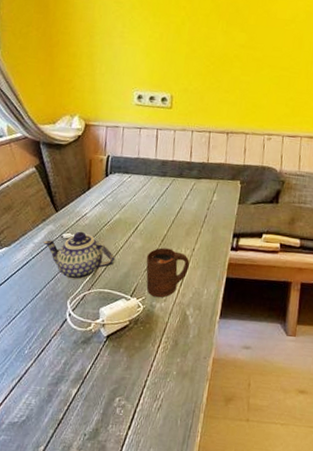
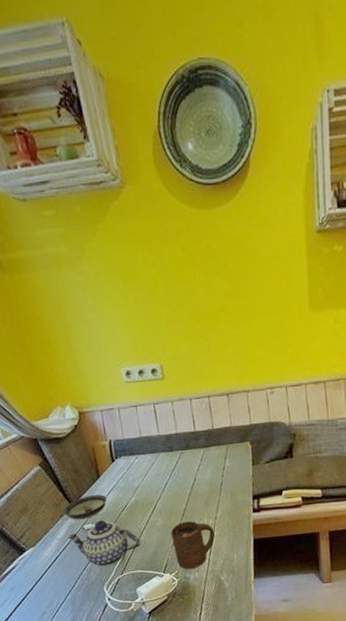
saucer: none [47,205,92,228] -> present [63,495,107,520]

